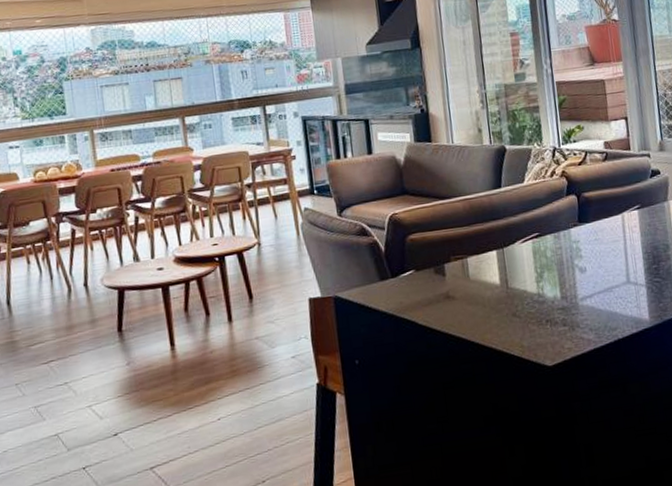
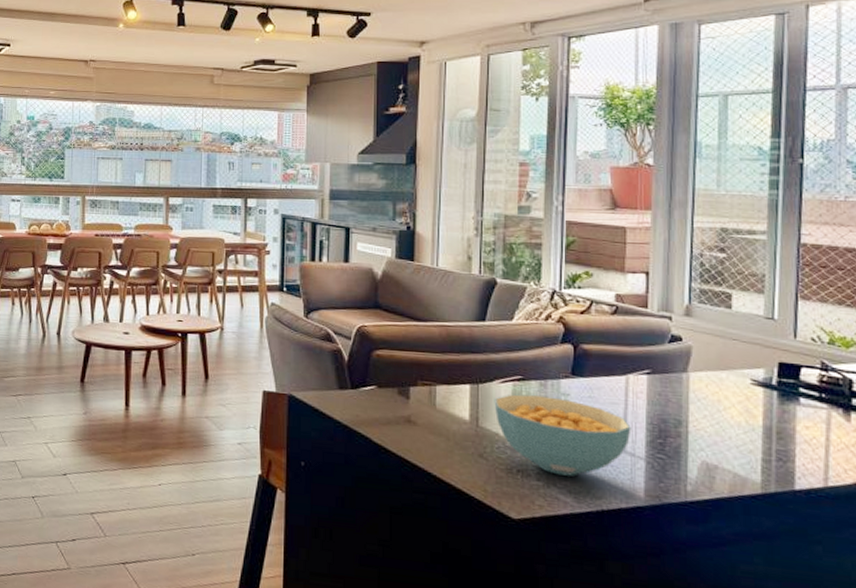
cereal bowl: none [518,246,632,317] -> present [494,394,632,477]

